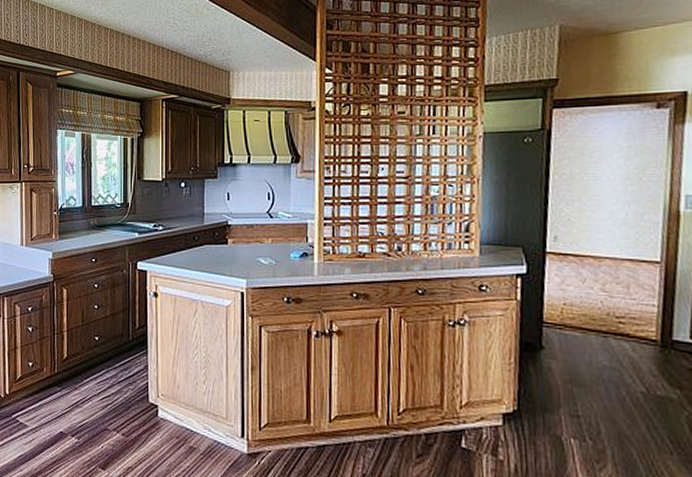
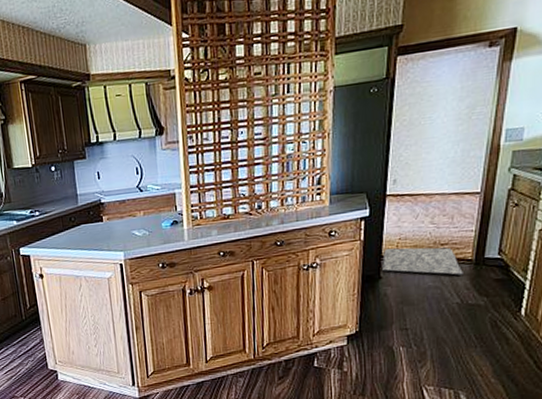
rug: none [544,313,647,358] -> present [382,247,463,275]

